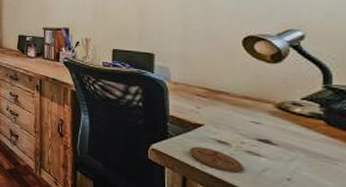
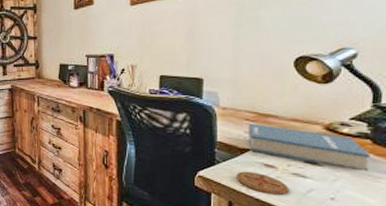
hardback book: none [200,98,325,153] -> present [248,123,371,171]

